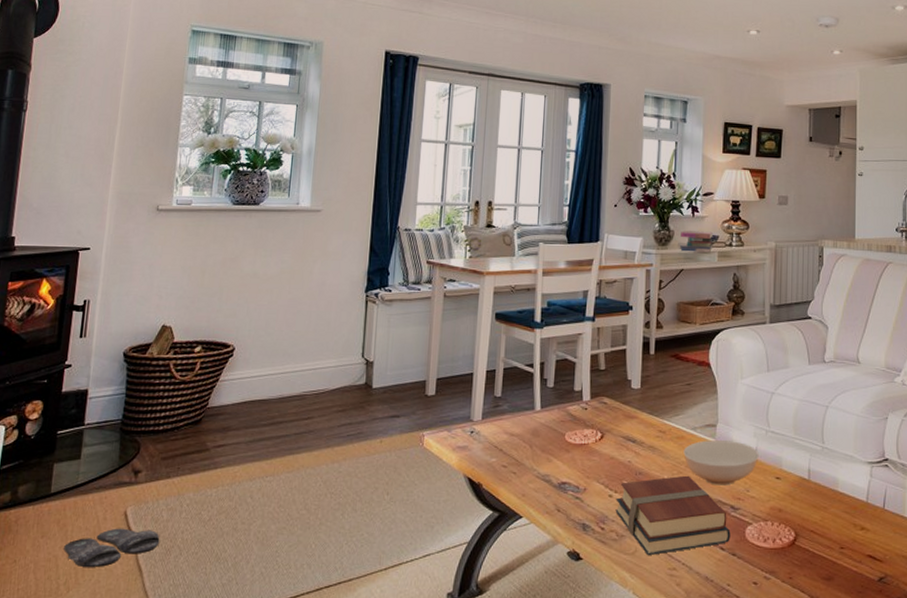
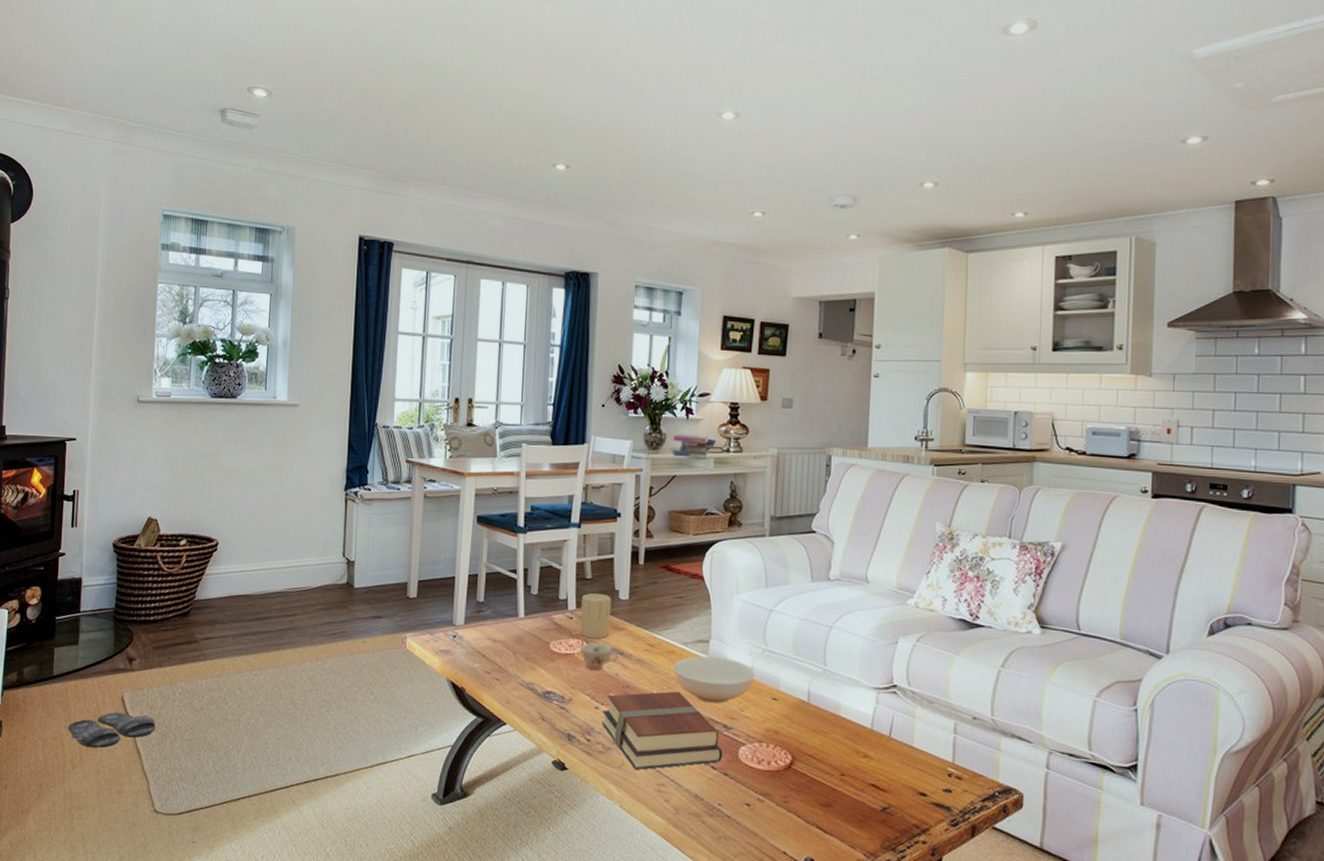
teacup: none [594,432,632,459] -> present [580,643,619,670]
candle: none [595,384,624,428] -> present [580,593,611,639]

